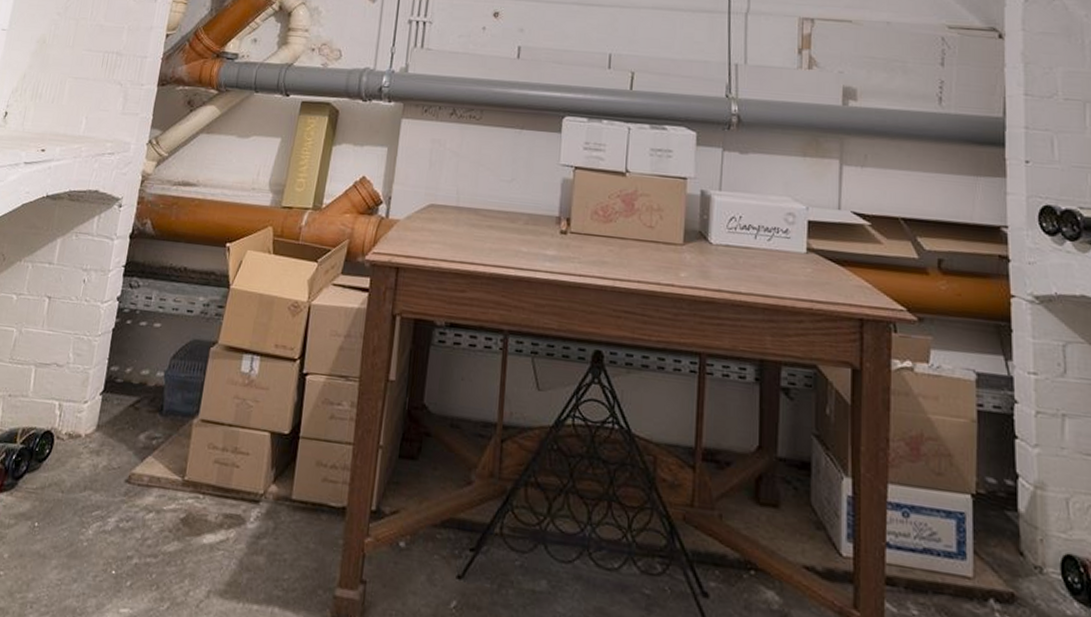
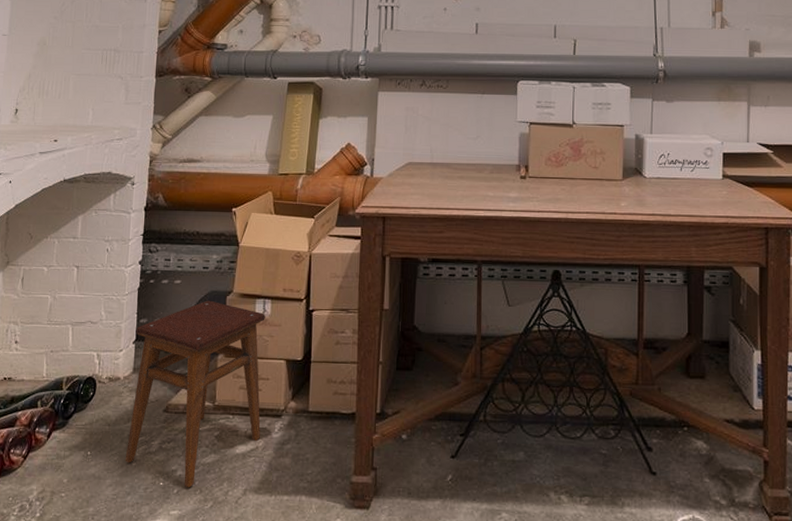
stool: none [75,350,252,582] -> present [125,300,265,488]

